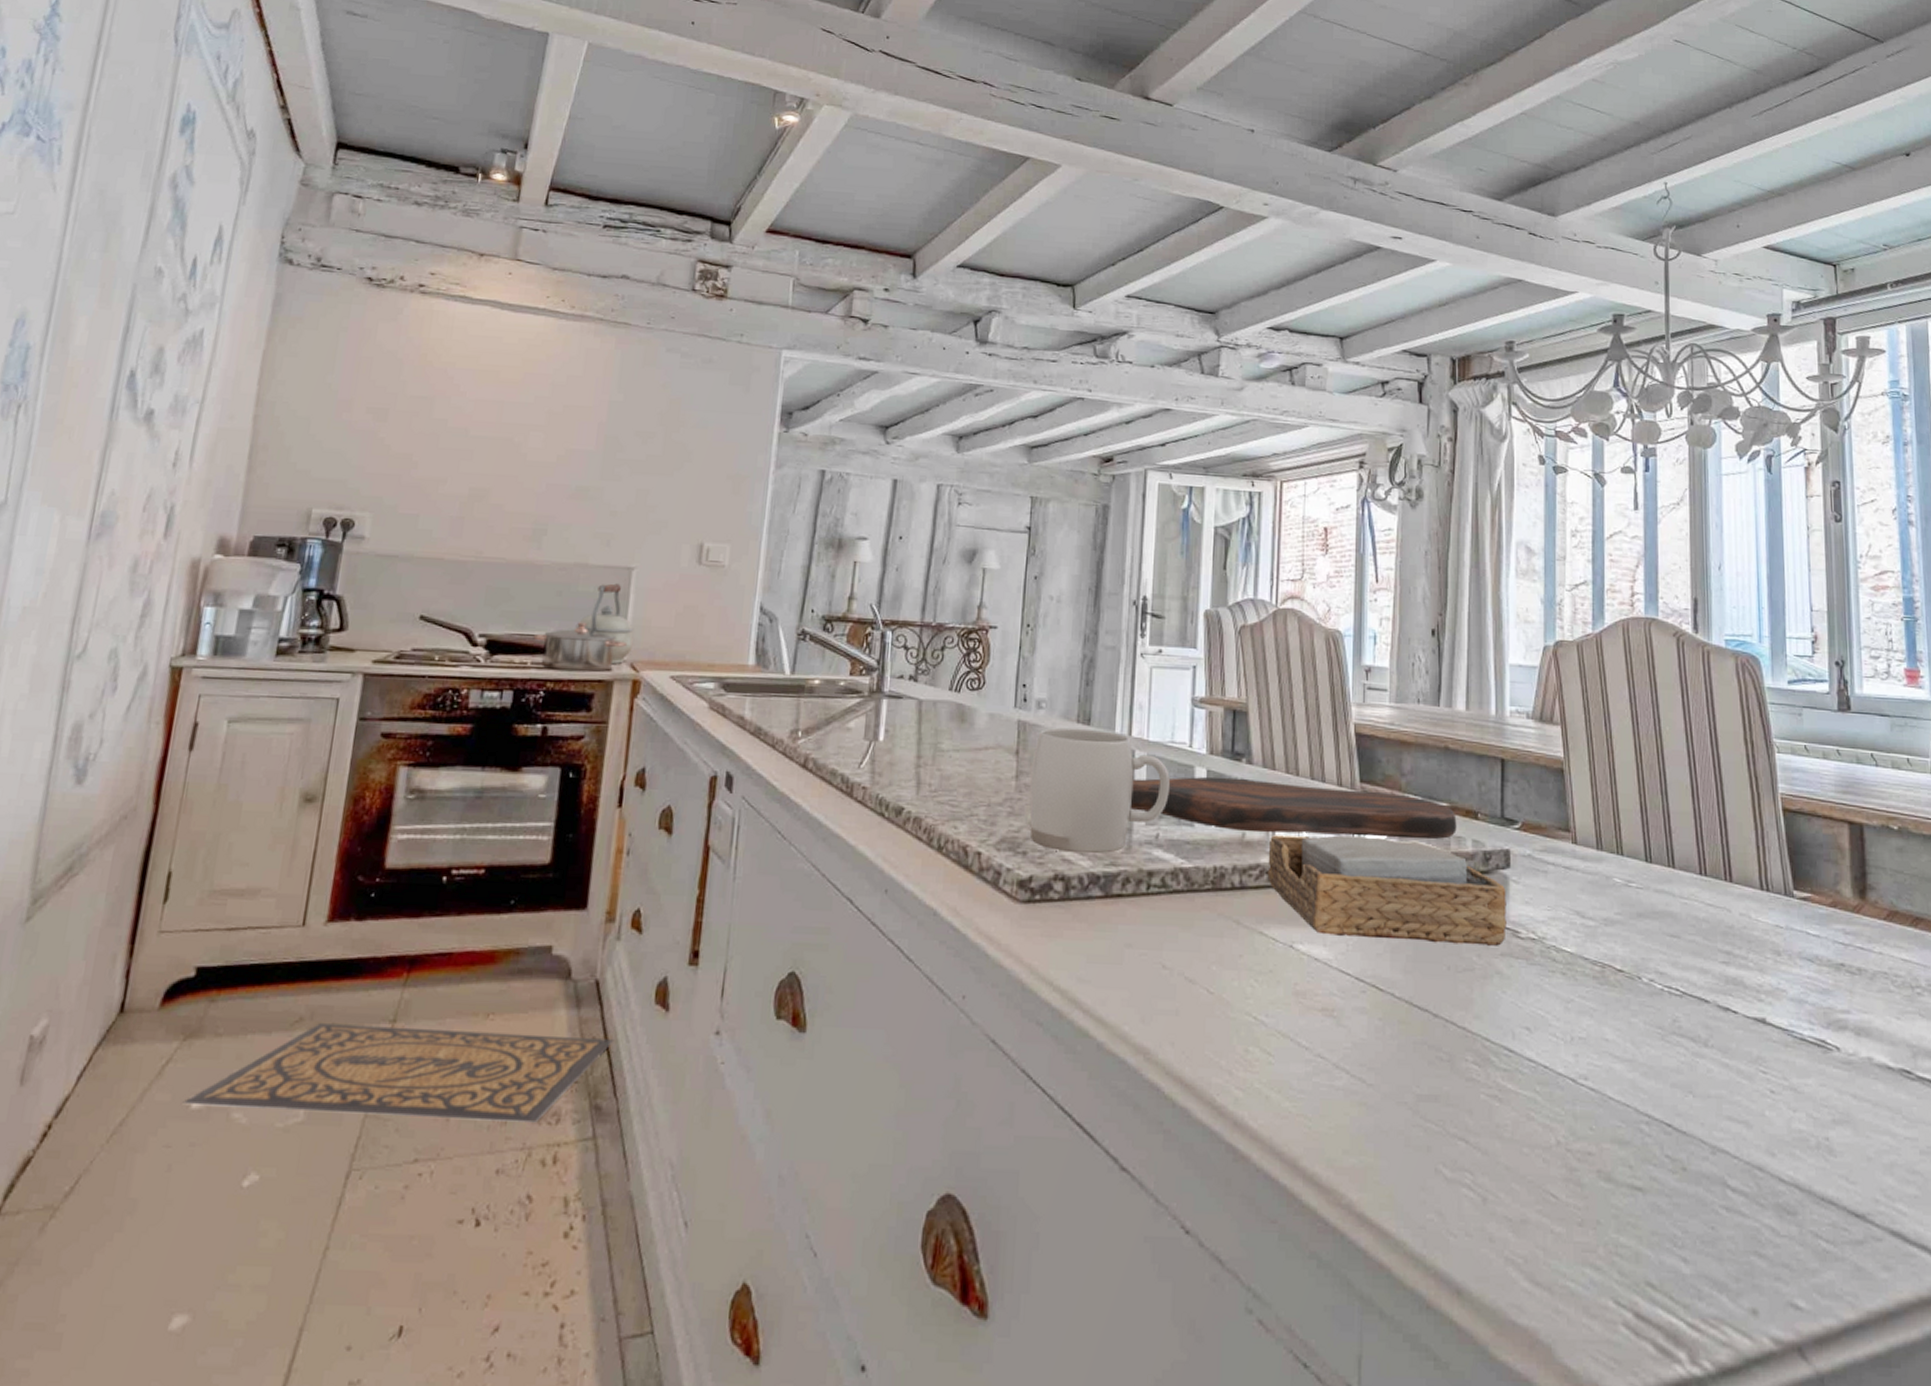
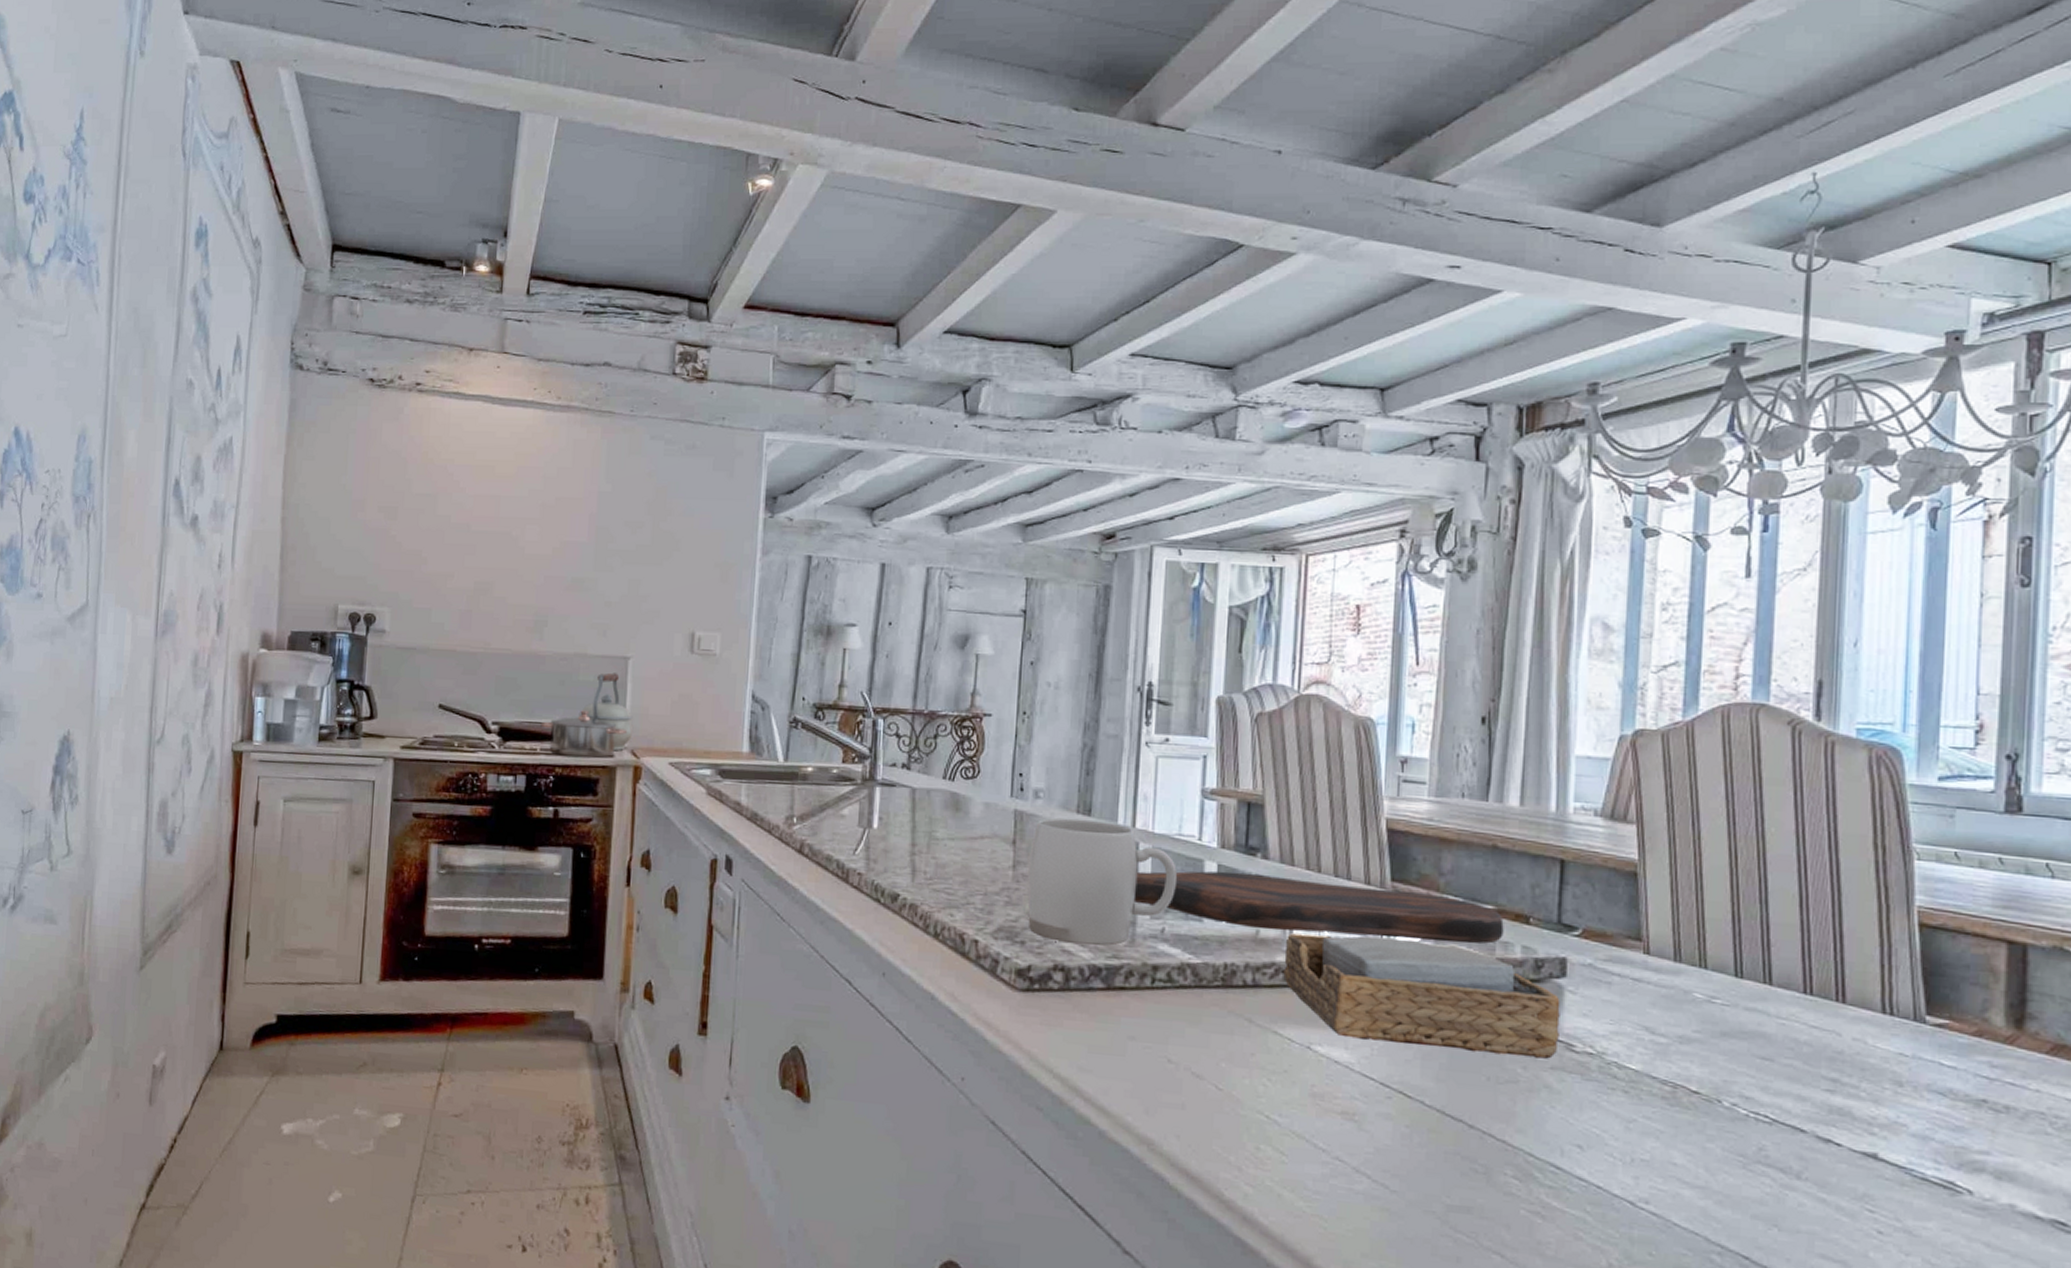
doormat: present [182,1023,614,1123] -> none [276,1069,634,1167]

